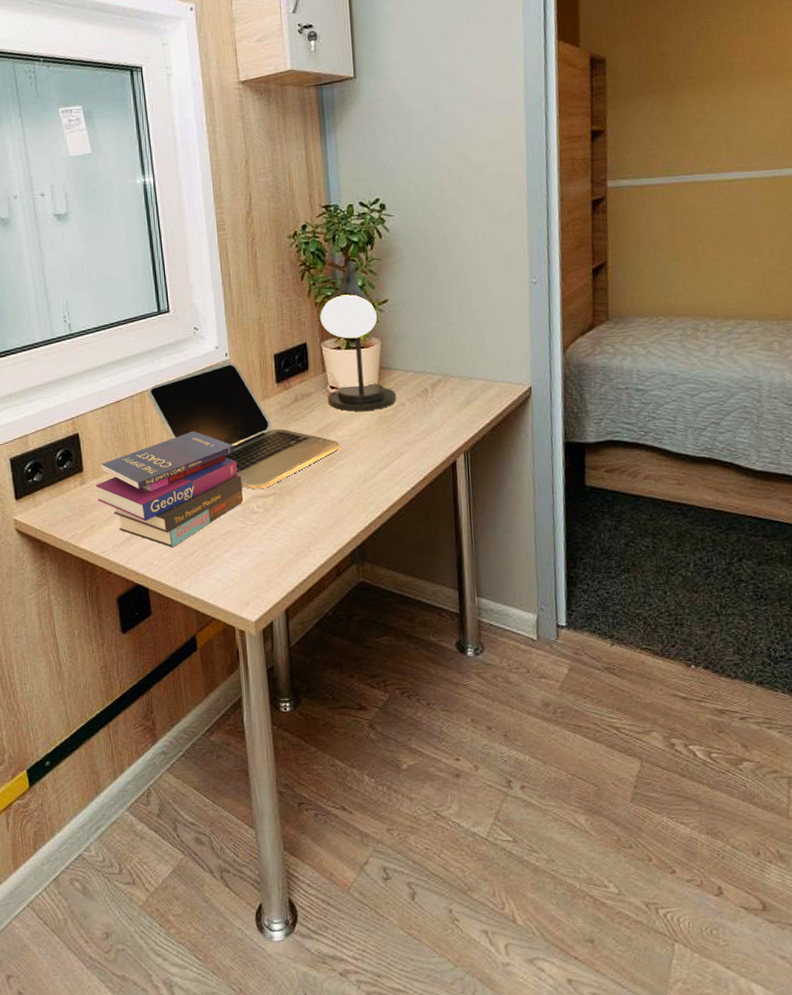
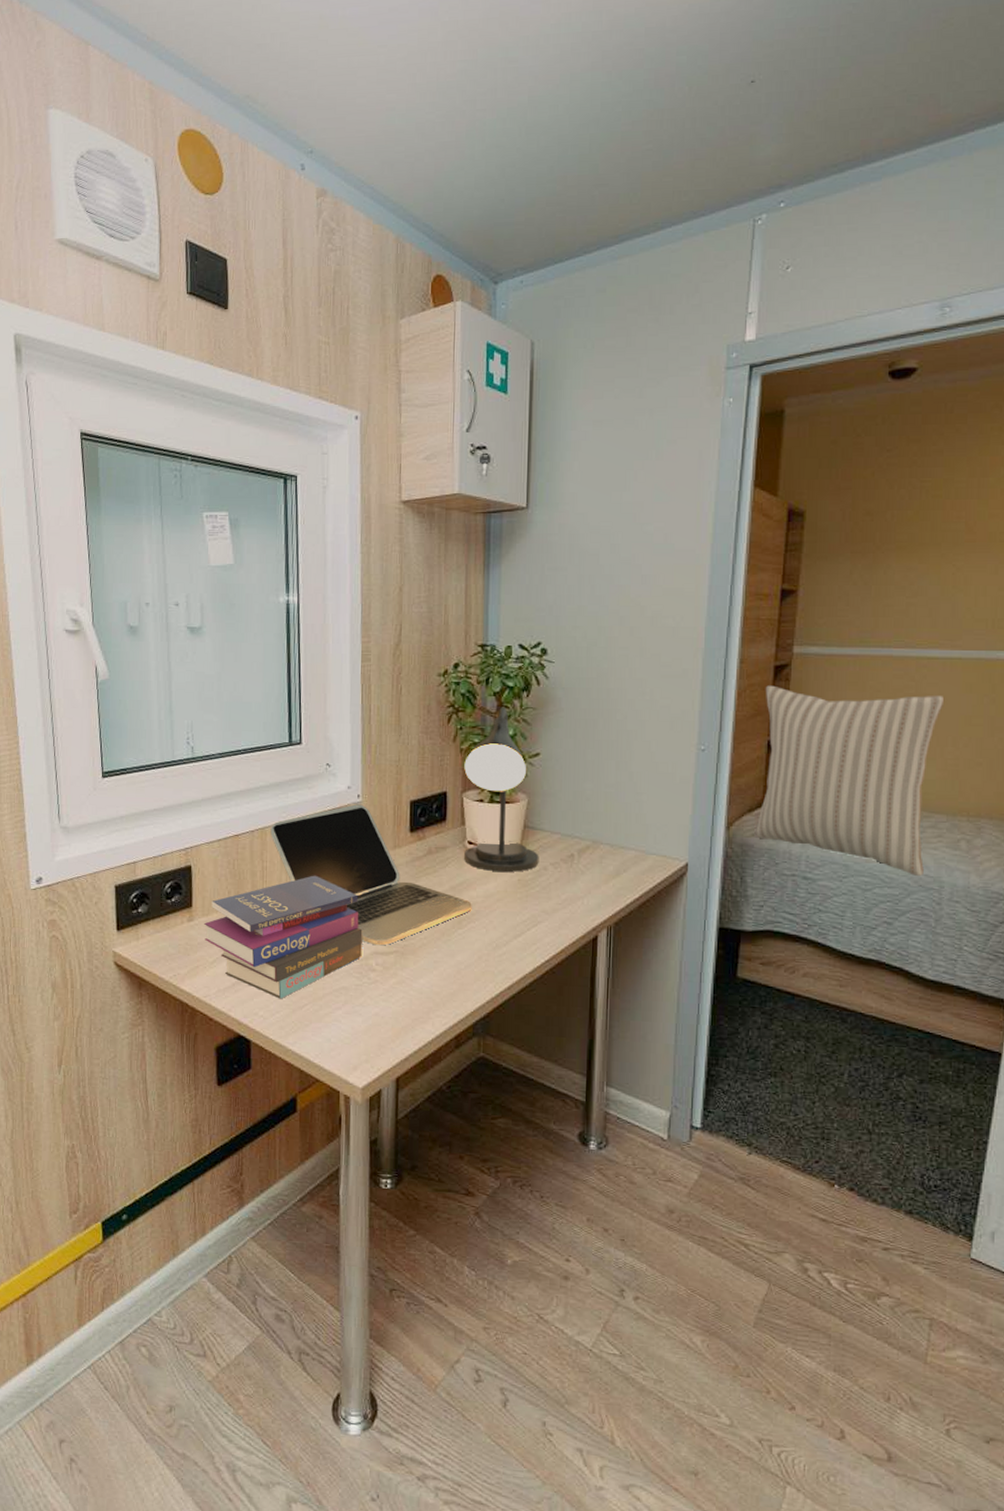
pillow: none [585,212,747,379] -> present [754,685,945,877]

